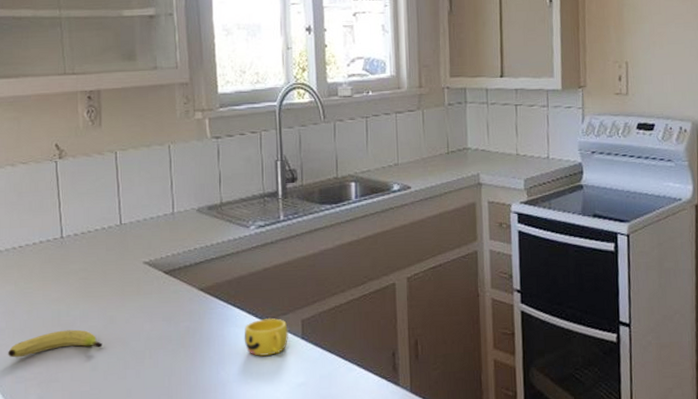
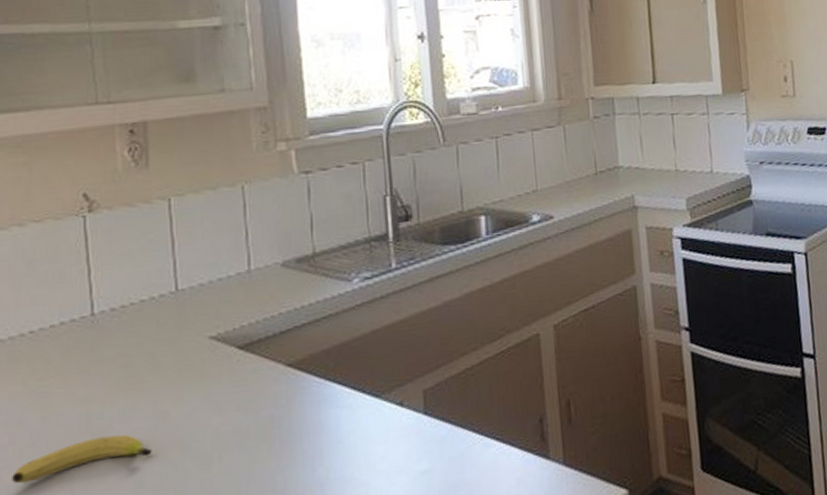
cup: present [244,317,289,357] -> none [348,391,408,443]

